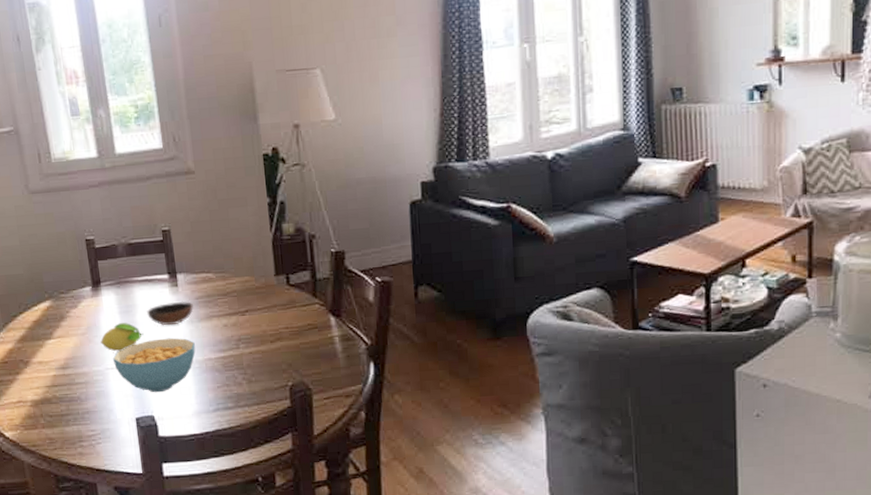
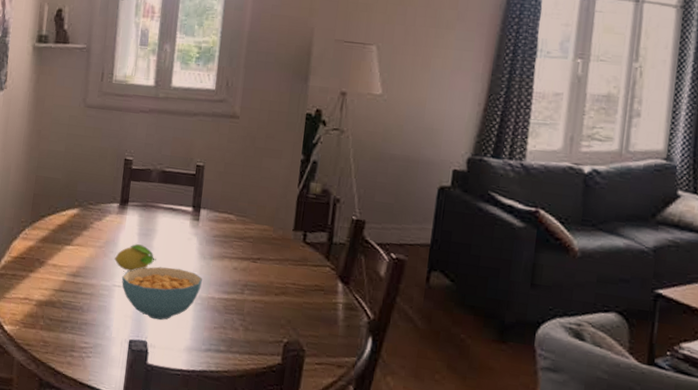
bowl: present [147,301,193,326] -> none [164,234,209,258]

